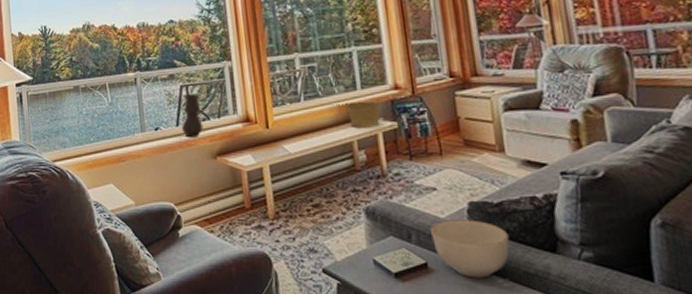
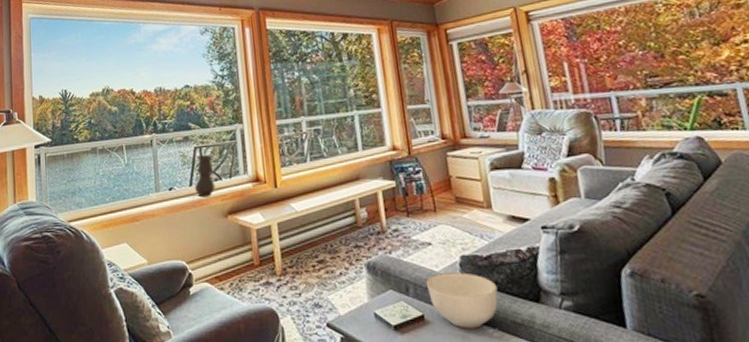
basket: present [346,100,380,129] -> none [349,160,380,187]

